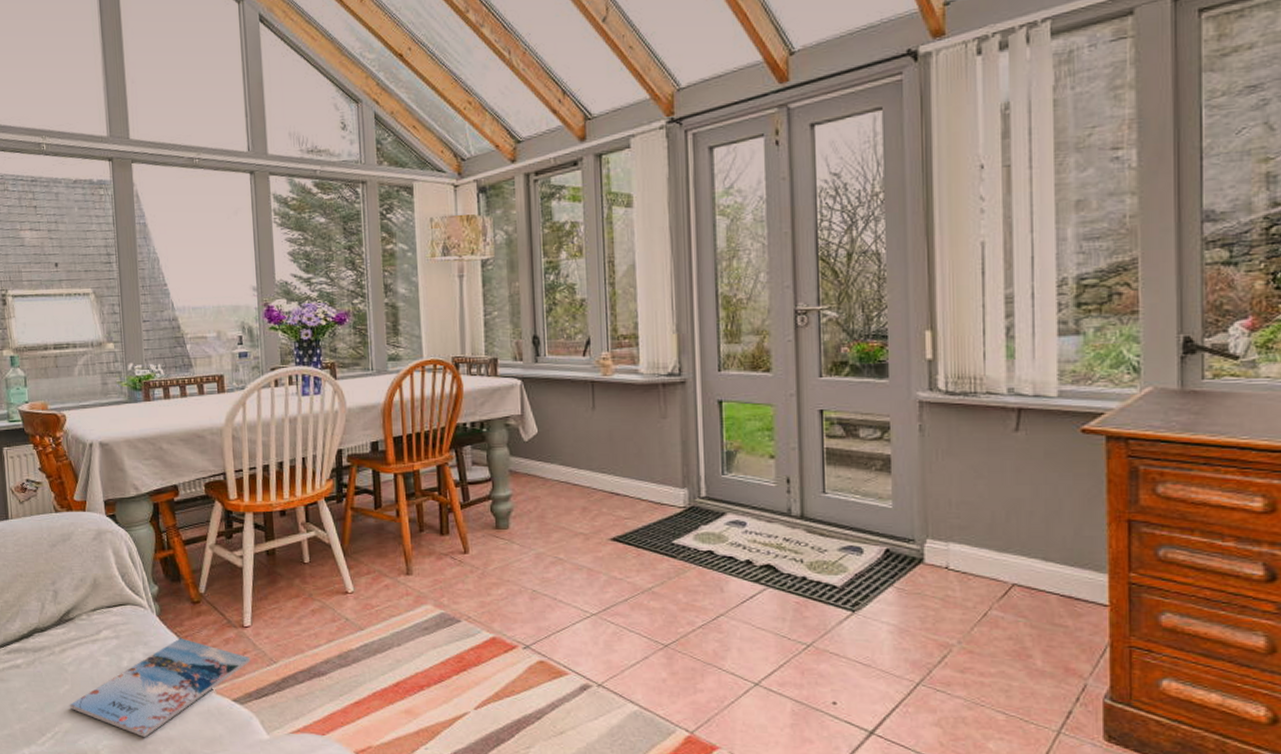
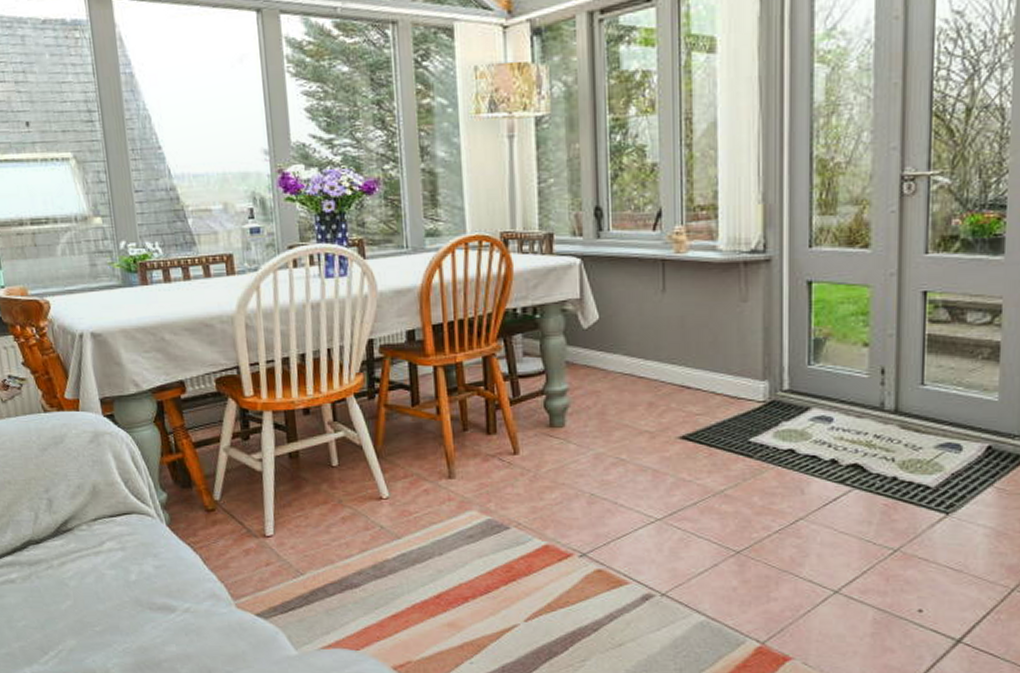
magazine: present [69,638,251,738] -> none [73,549,275,656]

